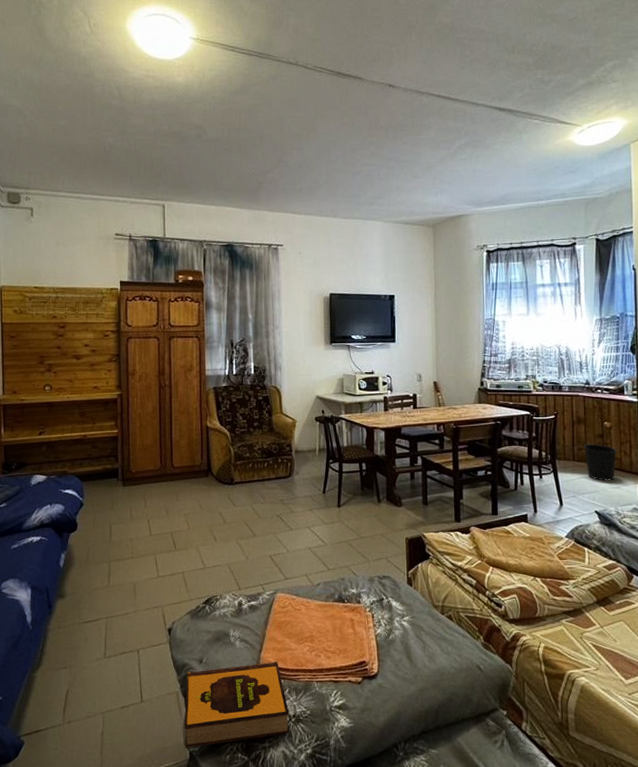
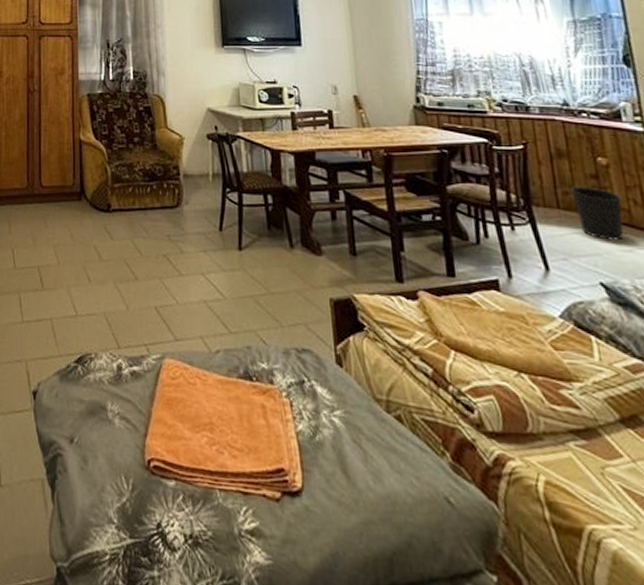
hardback book: present [184,660,290,748] -> none [50,451,186,562]

